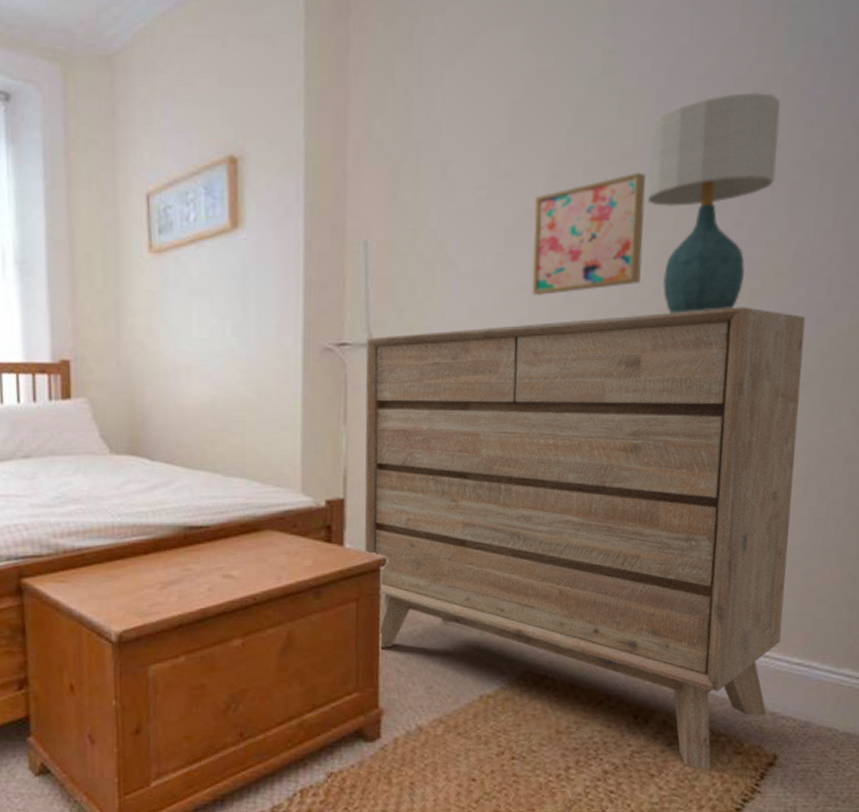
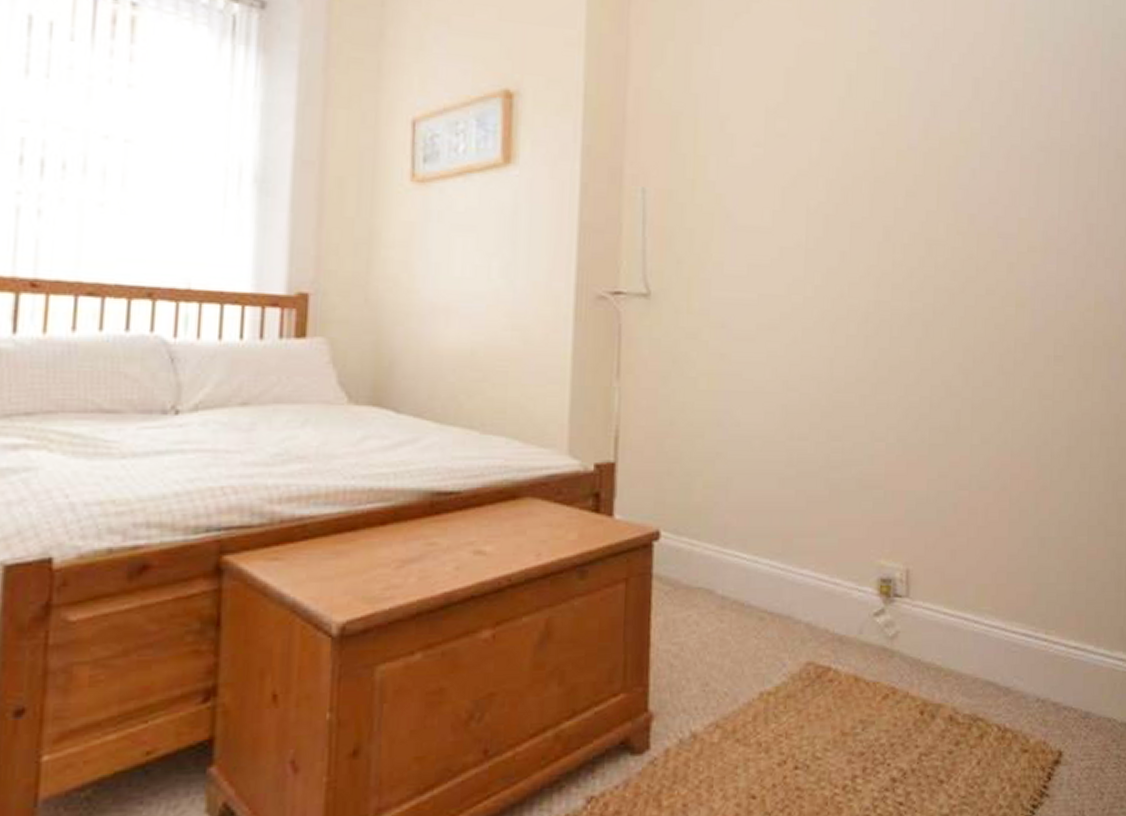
dresser: present [364,307,805,770] -> none [636,278,1058,772]
wall art: present [531,172,646,295] -> none [807,144,911,255]
table lamp: present [646,92,780,314] -> none [911,82,1023,282]

